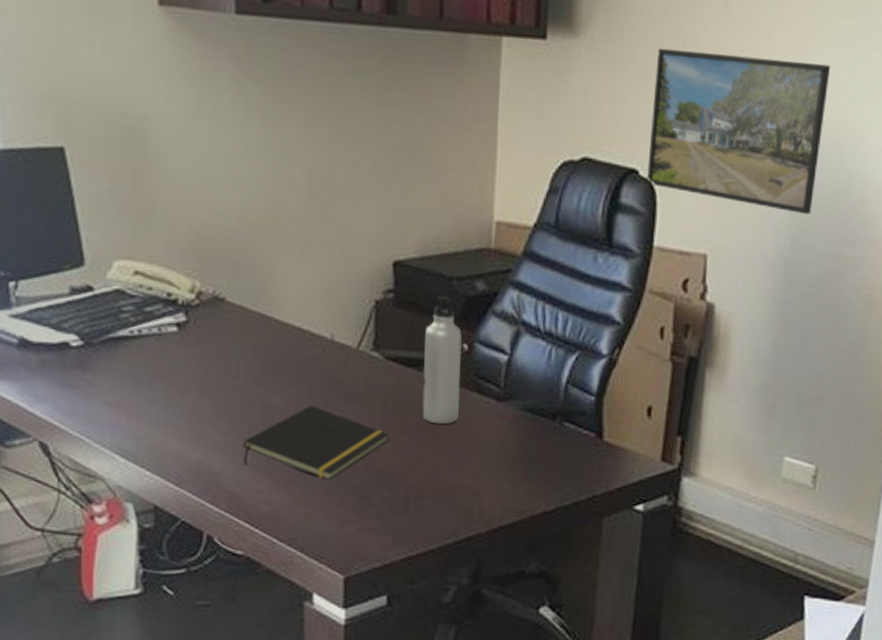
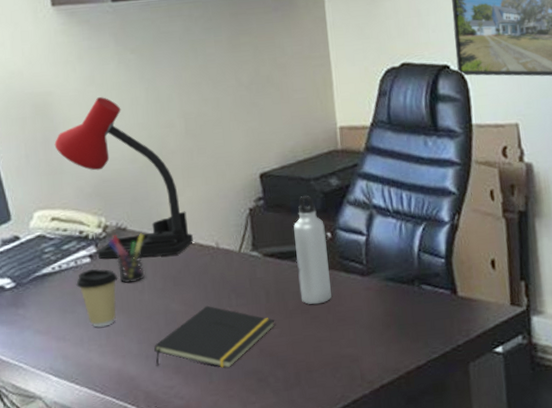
desk lamp: none [146,133,304,340] -> present [54,97,193,259]
coffee cup: none [157,340,209,410] -> present [76,269,118,328]
pen holder: none [200,304,245,364] -> present [107,233,145,283]

